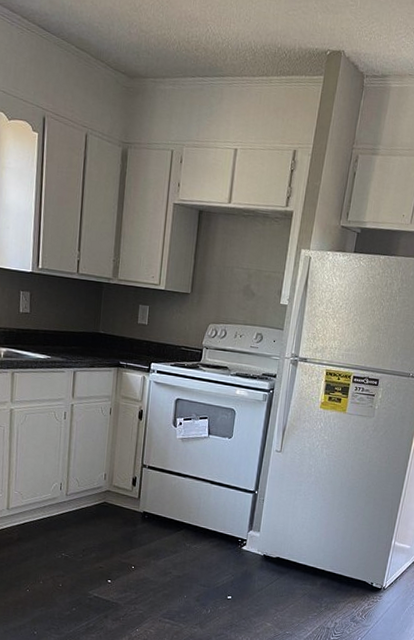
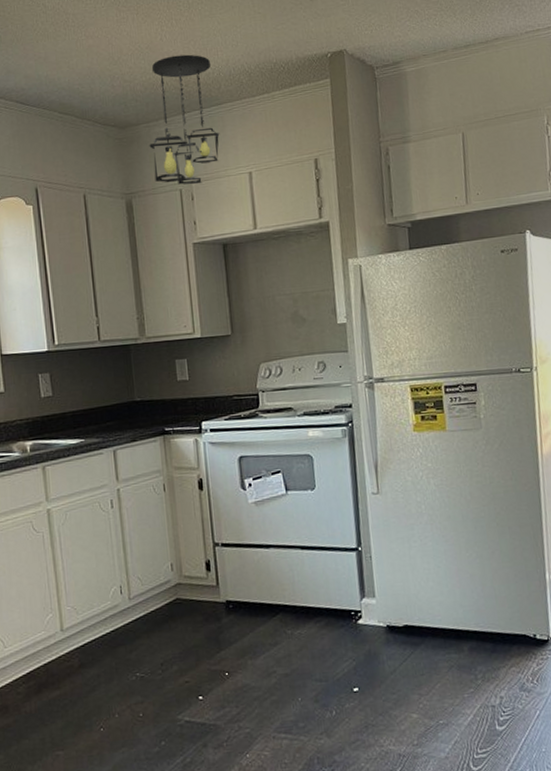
ceiling light fixture: none [151,16,222,150] -> present [149,54,220,185]

